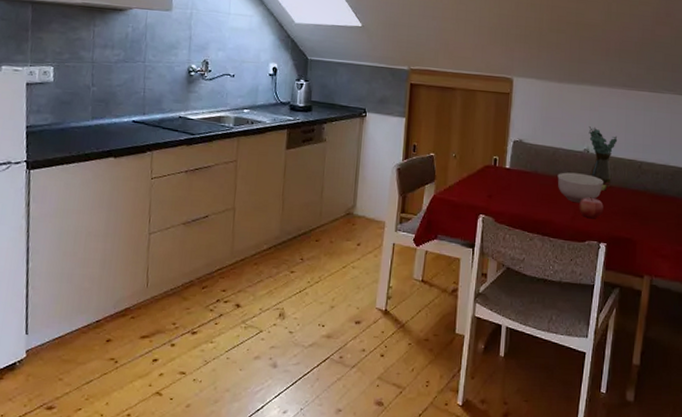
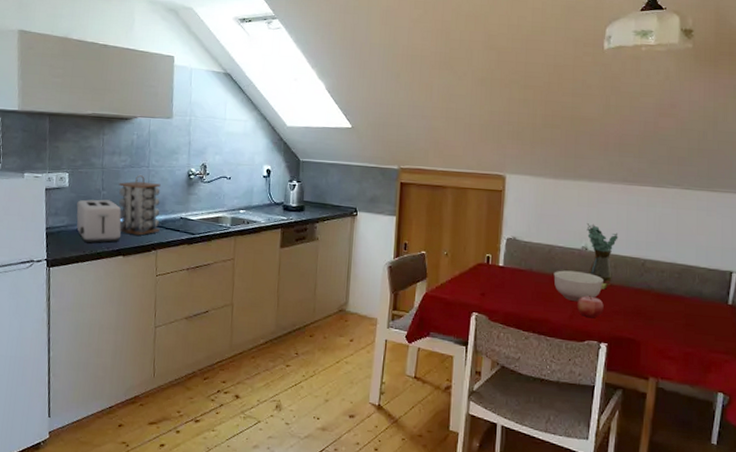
toaster: none [62,96,114,144] -> present [76,199,122,244]
spice rack: none [110,69,158,136] -> present [119,174,161,236]

